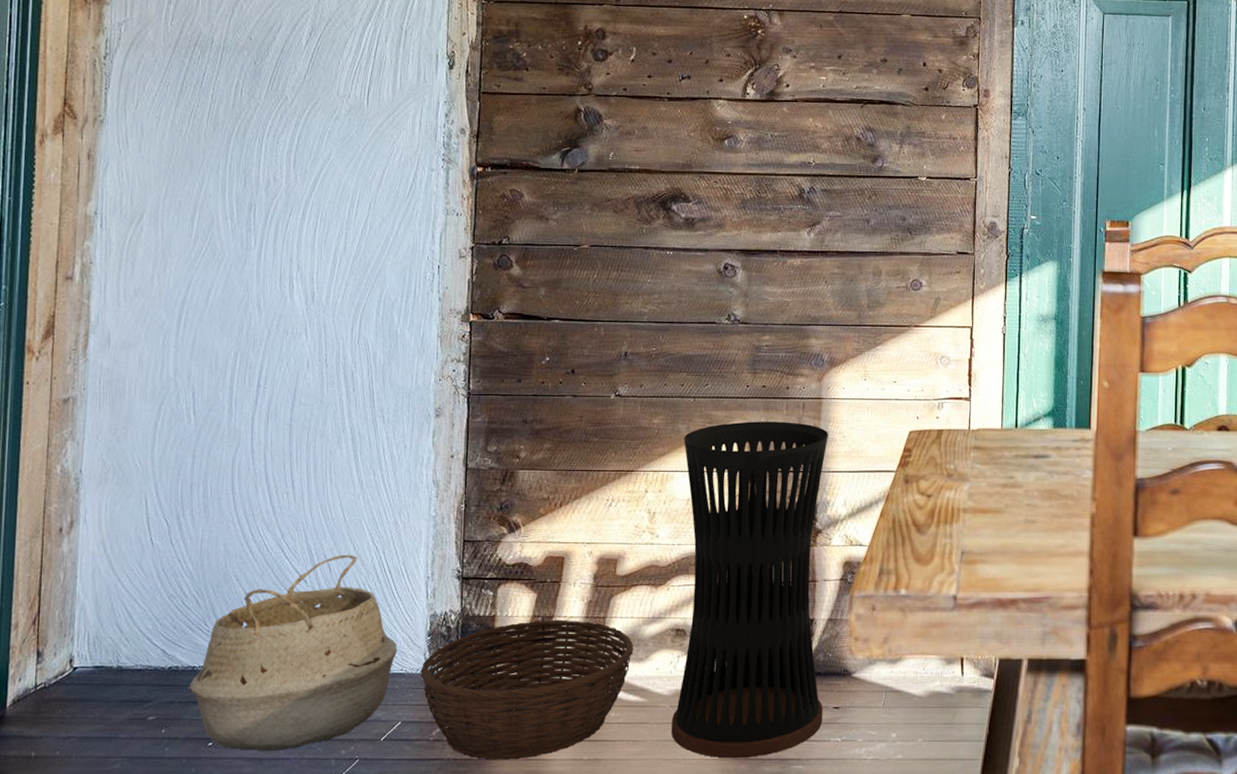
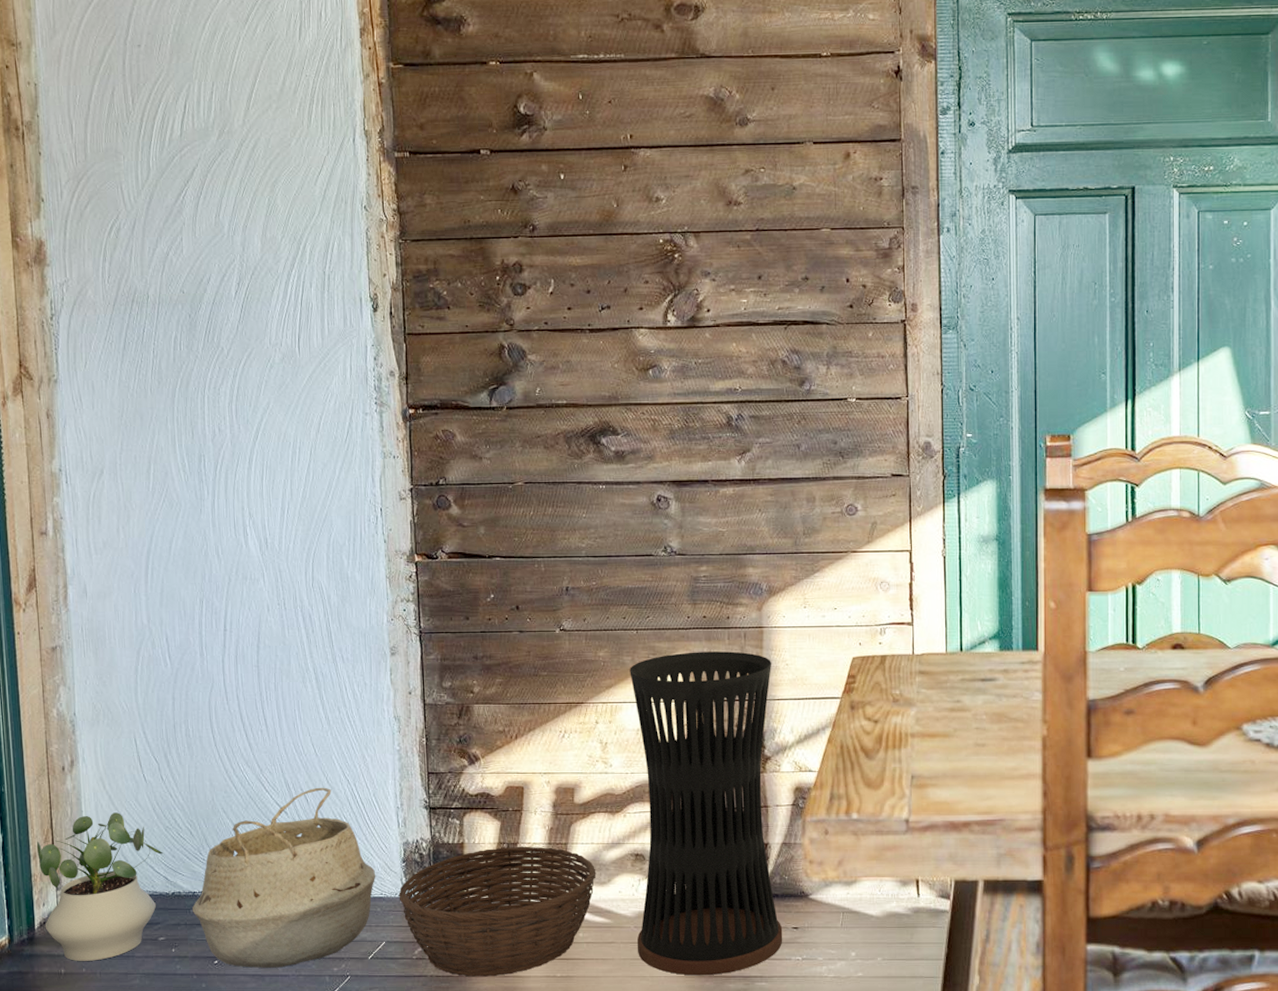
potted plant: none [18,579,164,744] -> present [37,812,164,962]

